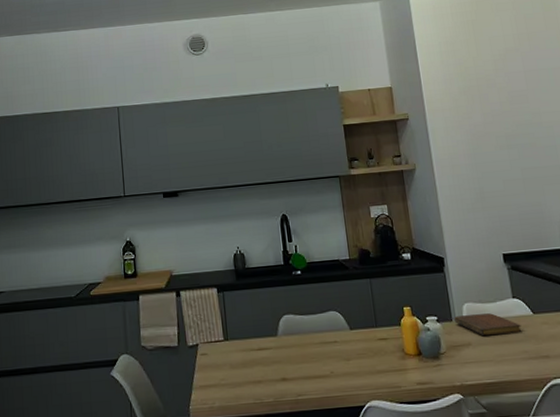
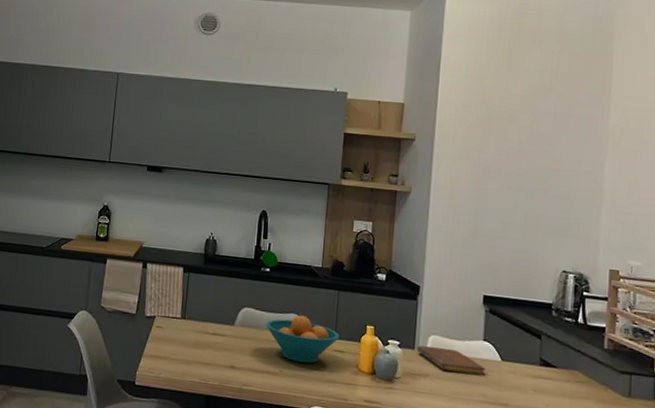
fruit bowl: none [307,310,381,360] -> present [266,315,340,364]

